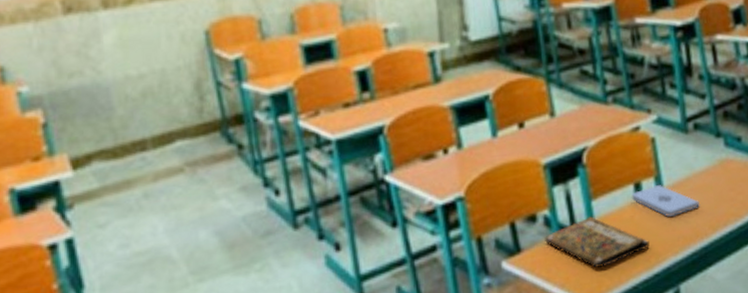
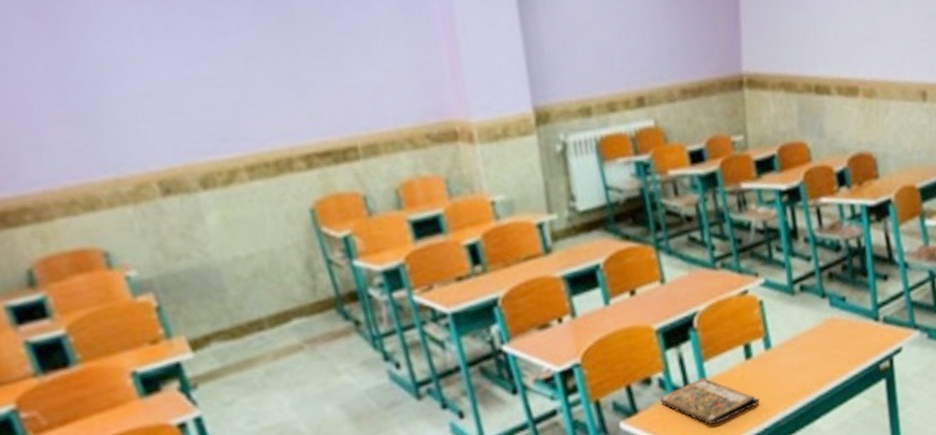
notepad: present [631,185,701,217] -> none [741,345,808,375]

